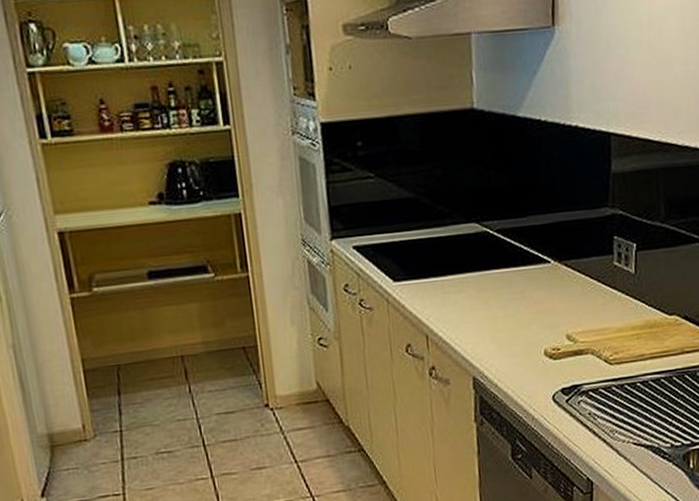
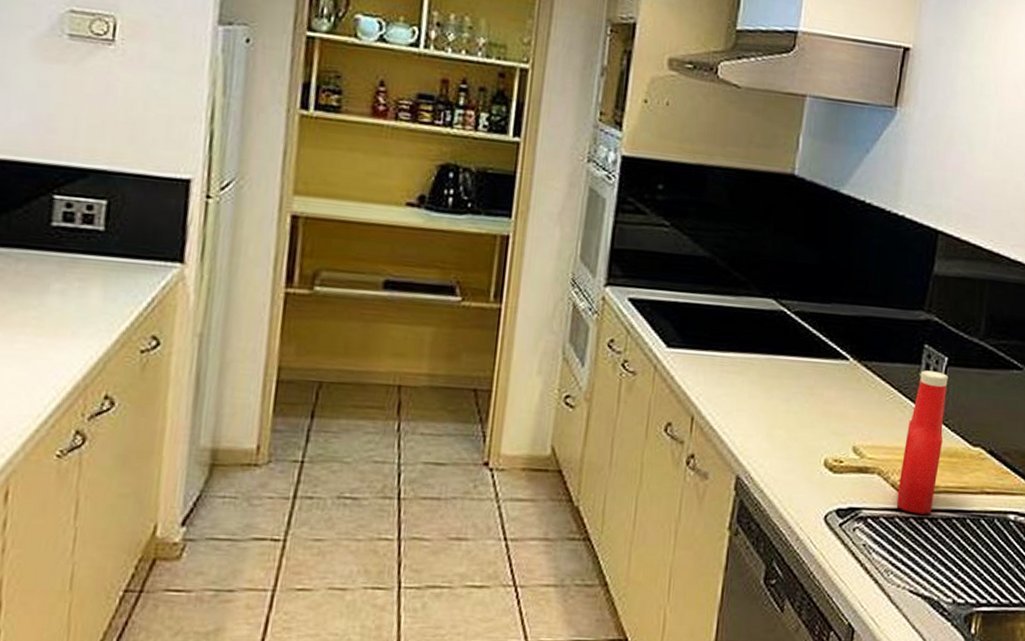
ketchup bottle: none [610,257,643,380] -> present [896,370,948,514]

